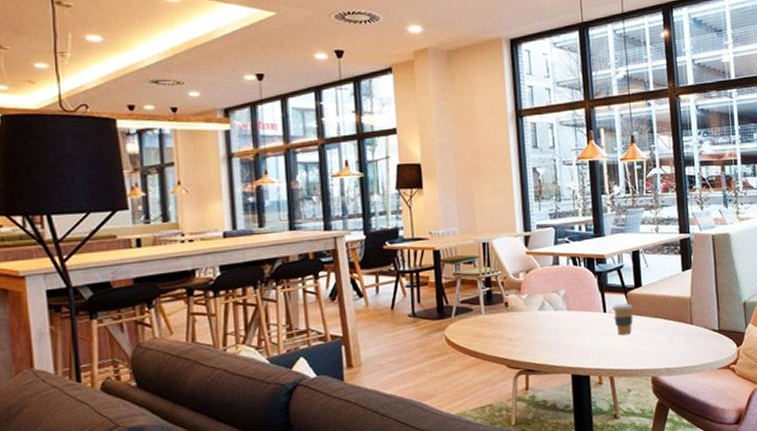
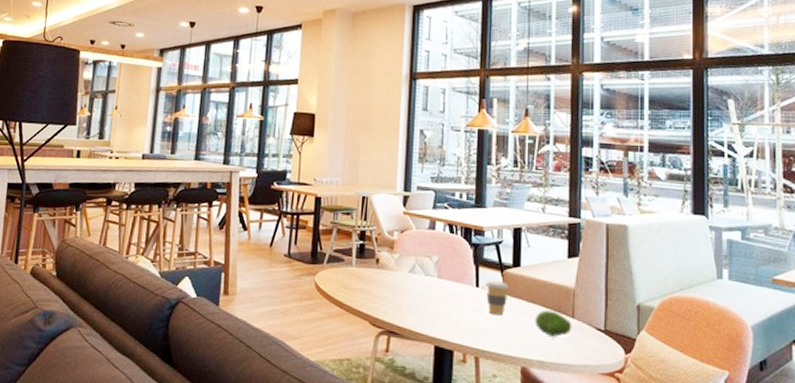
fruit: none [659,321,692,345] -> present [535,310,572,337]

